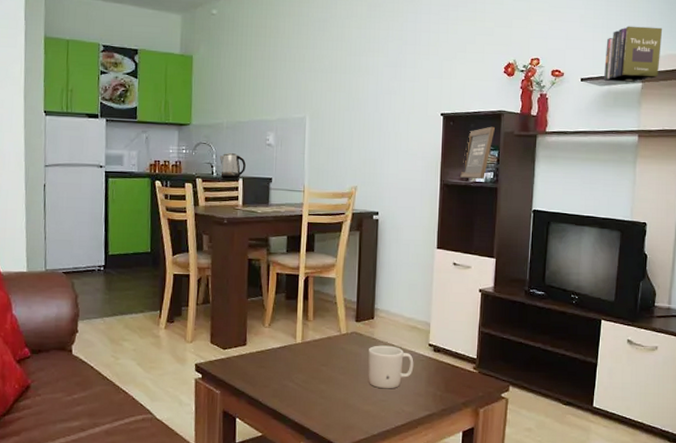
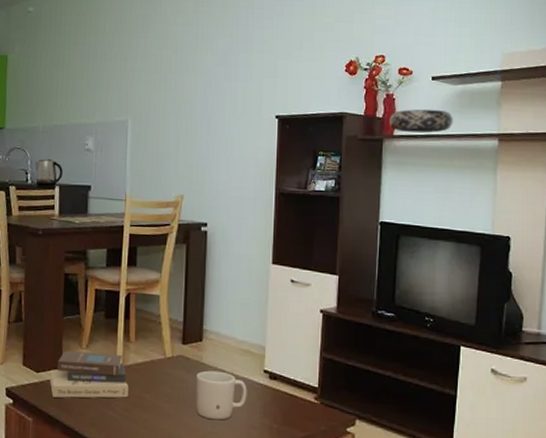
books: none [235,329,307,372] -> present [49,350,128,398]
picture frame: present [460,126,495,180] -> none [298,129,336,188]
decorative bowl: none [542,107,600,130] -> present [389,109,454,133]
books: present [603,26,663,82] -> none [457,19,524,81]

